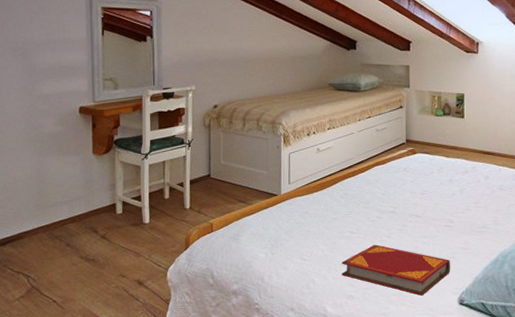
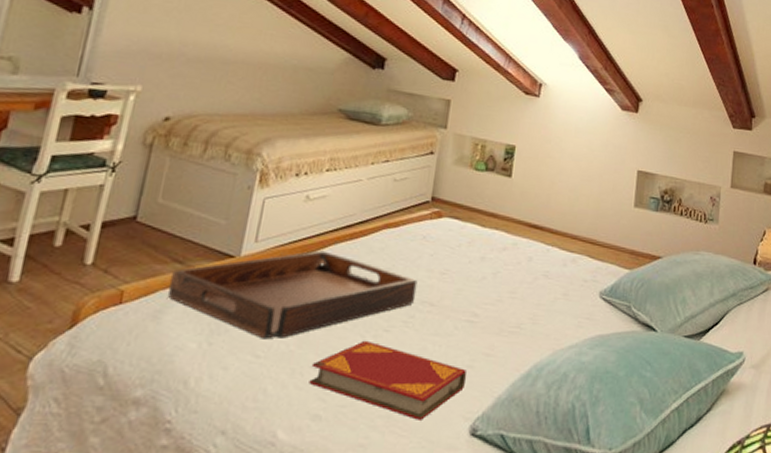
serving tray: none [239,185,406,248] -> present [167,250,418,340]

